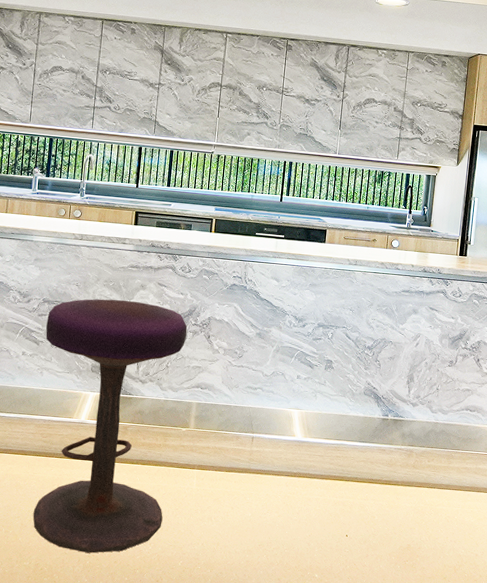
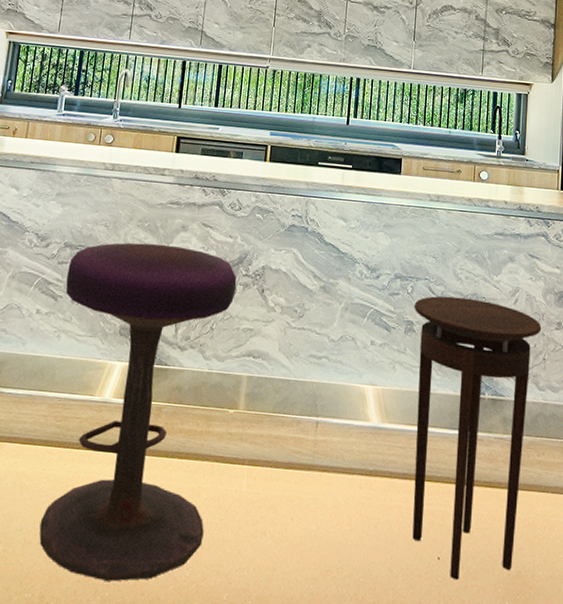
stool: none [327,340,437,551] -> present [412,296,542,581]

